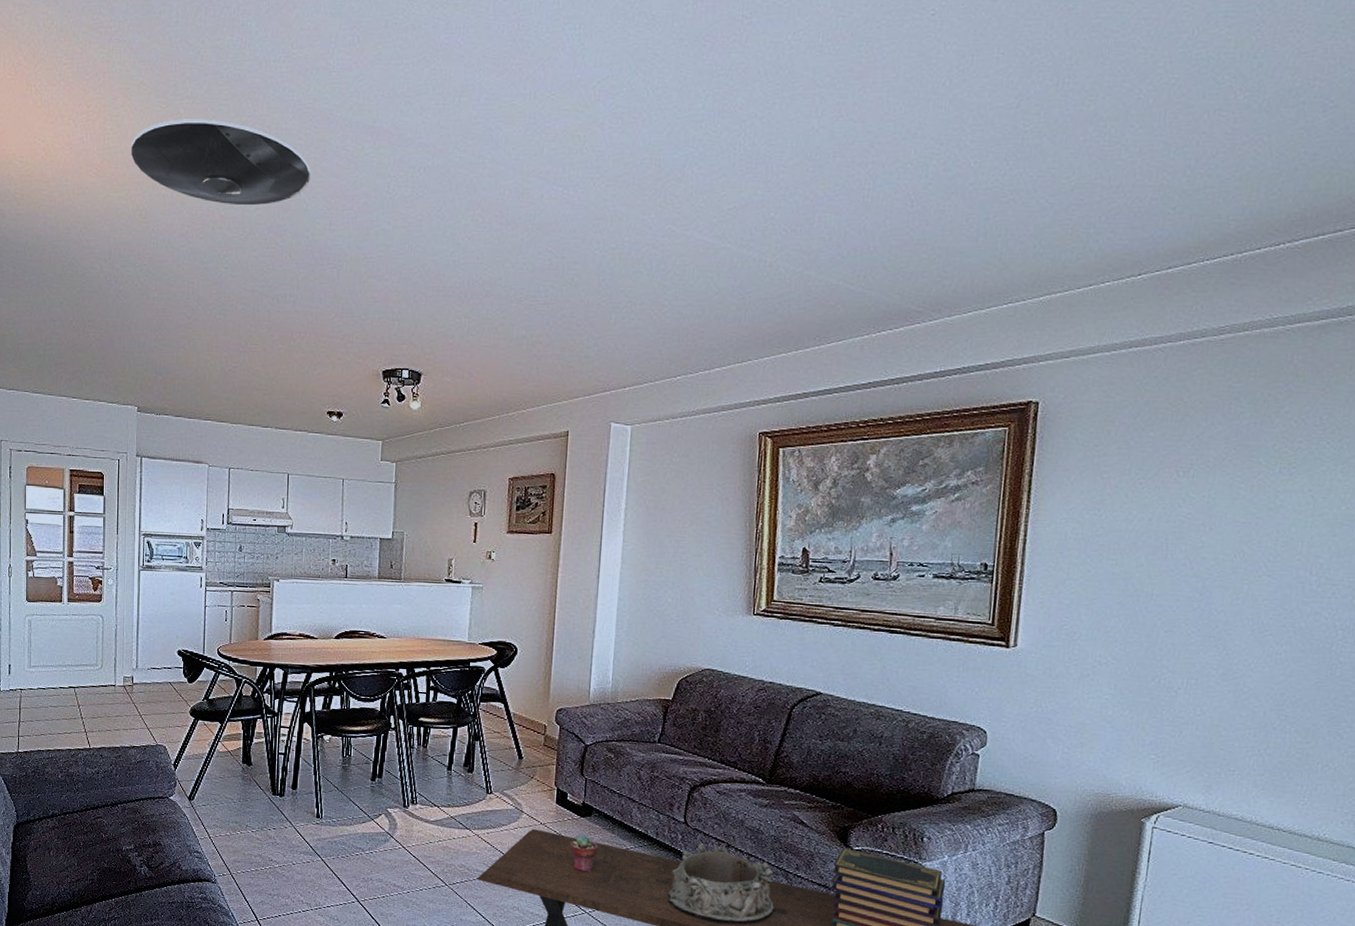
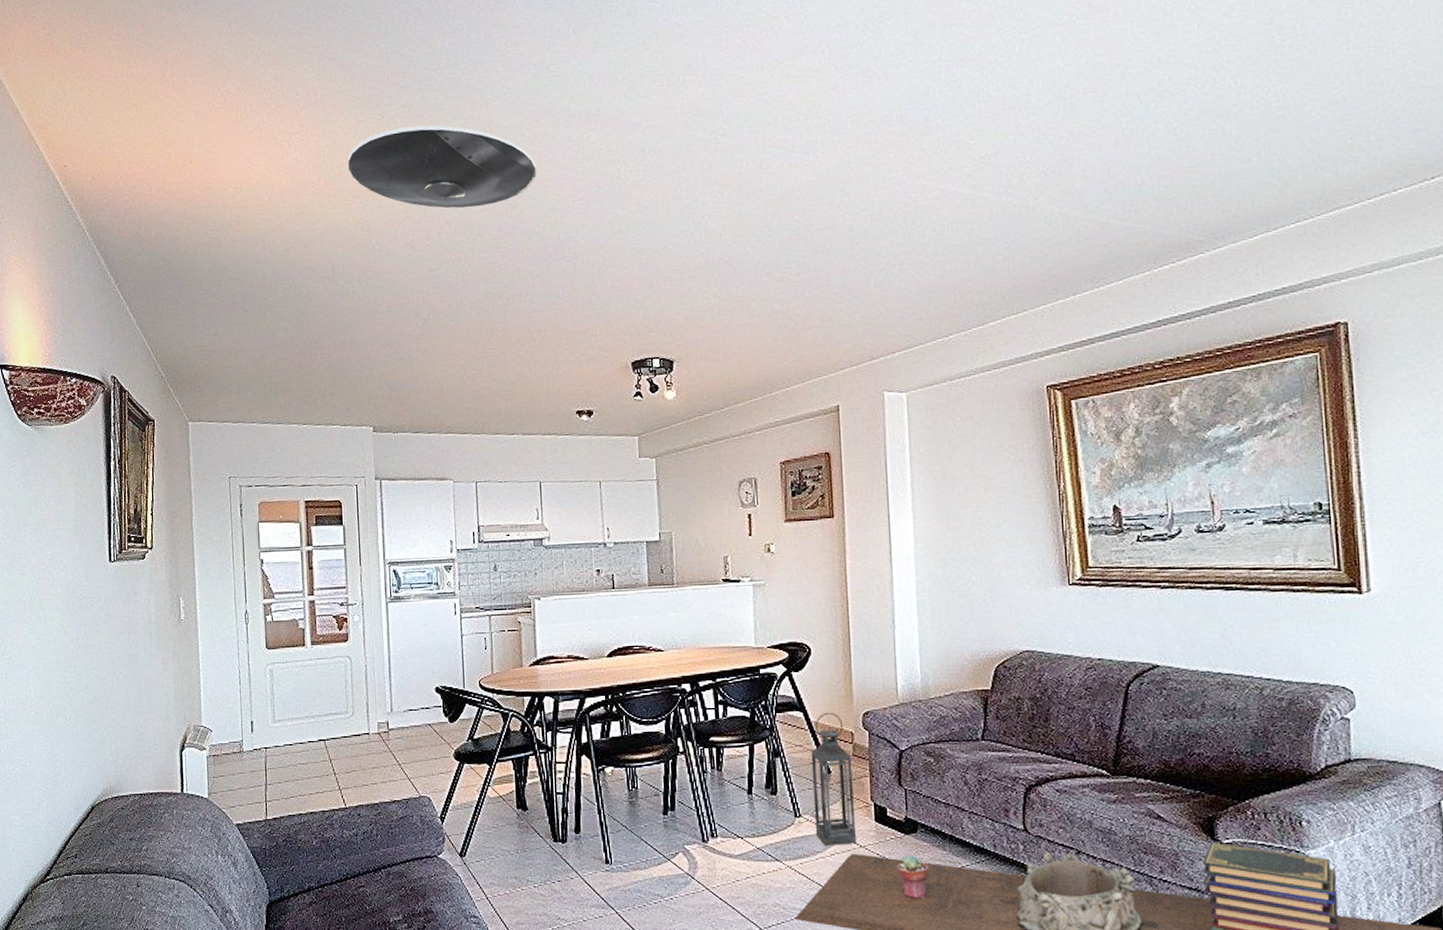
lantern: none [503,705,542,821] -> present [811,712,857,846]

